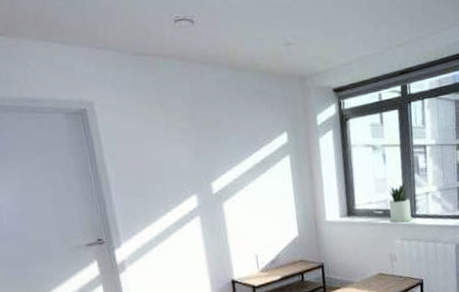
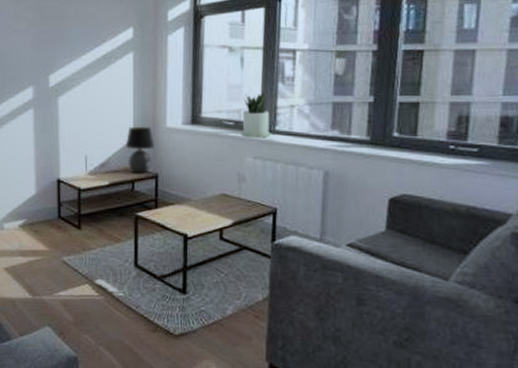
table lamp: none [291,221,318,266] -> present [125,126,155,174]

